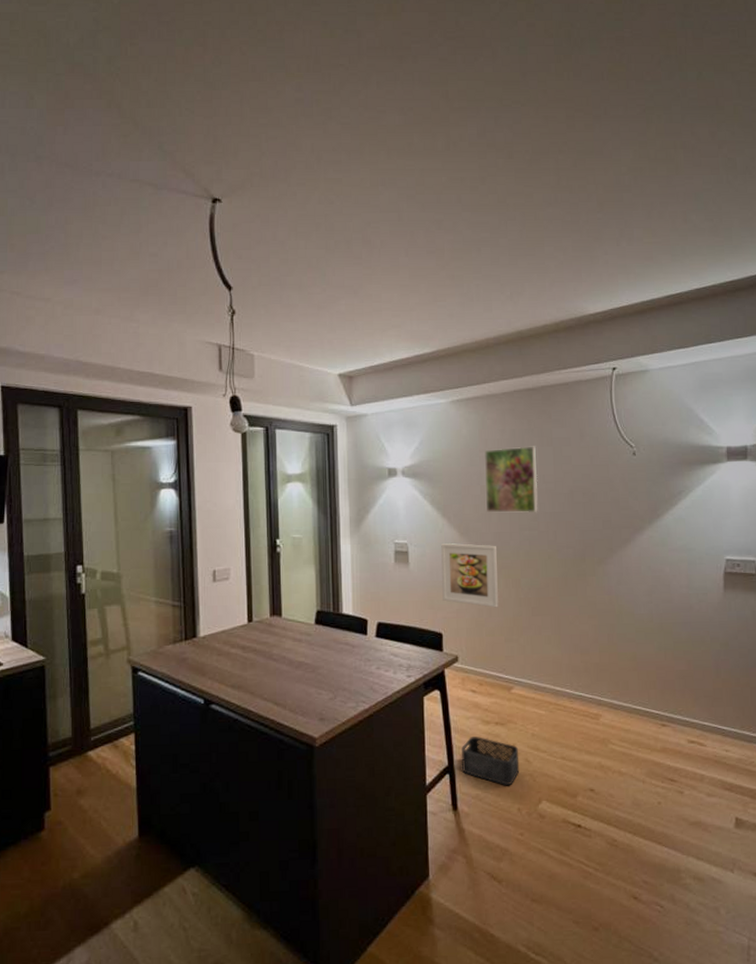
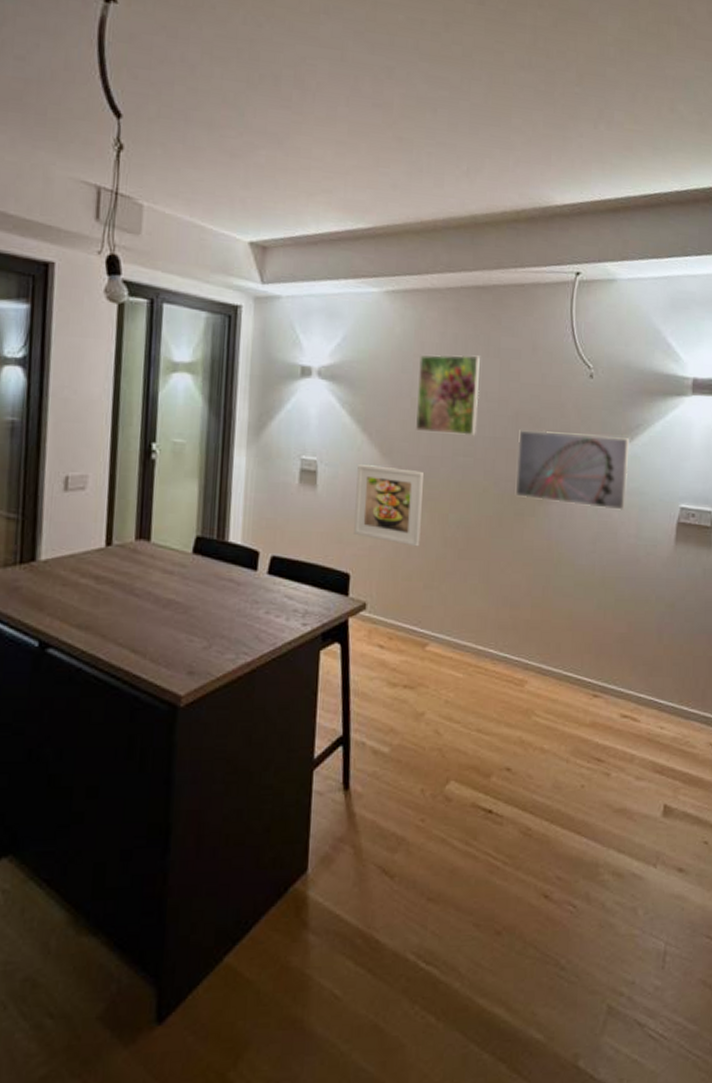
storage bin: present [461,737,520,785] -> none [358,702,429,761]
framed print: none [574,503,675,567] -> present [515,429,630,512]

